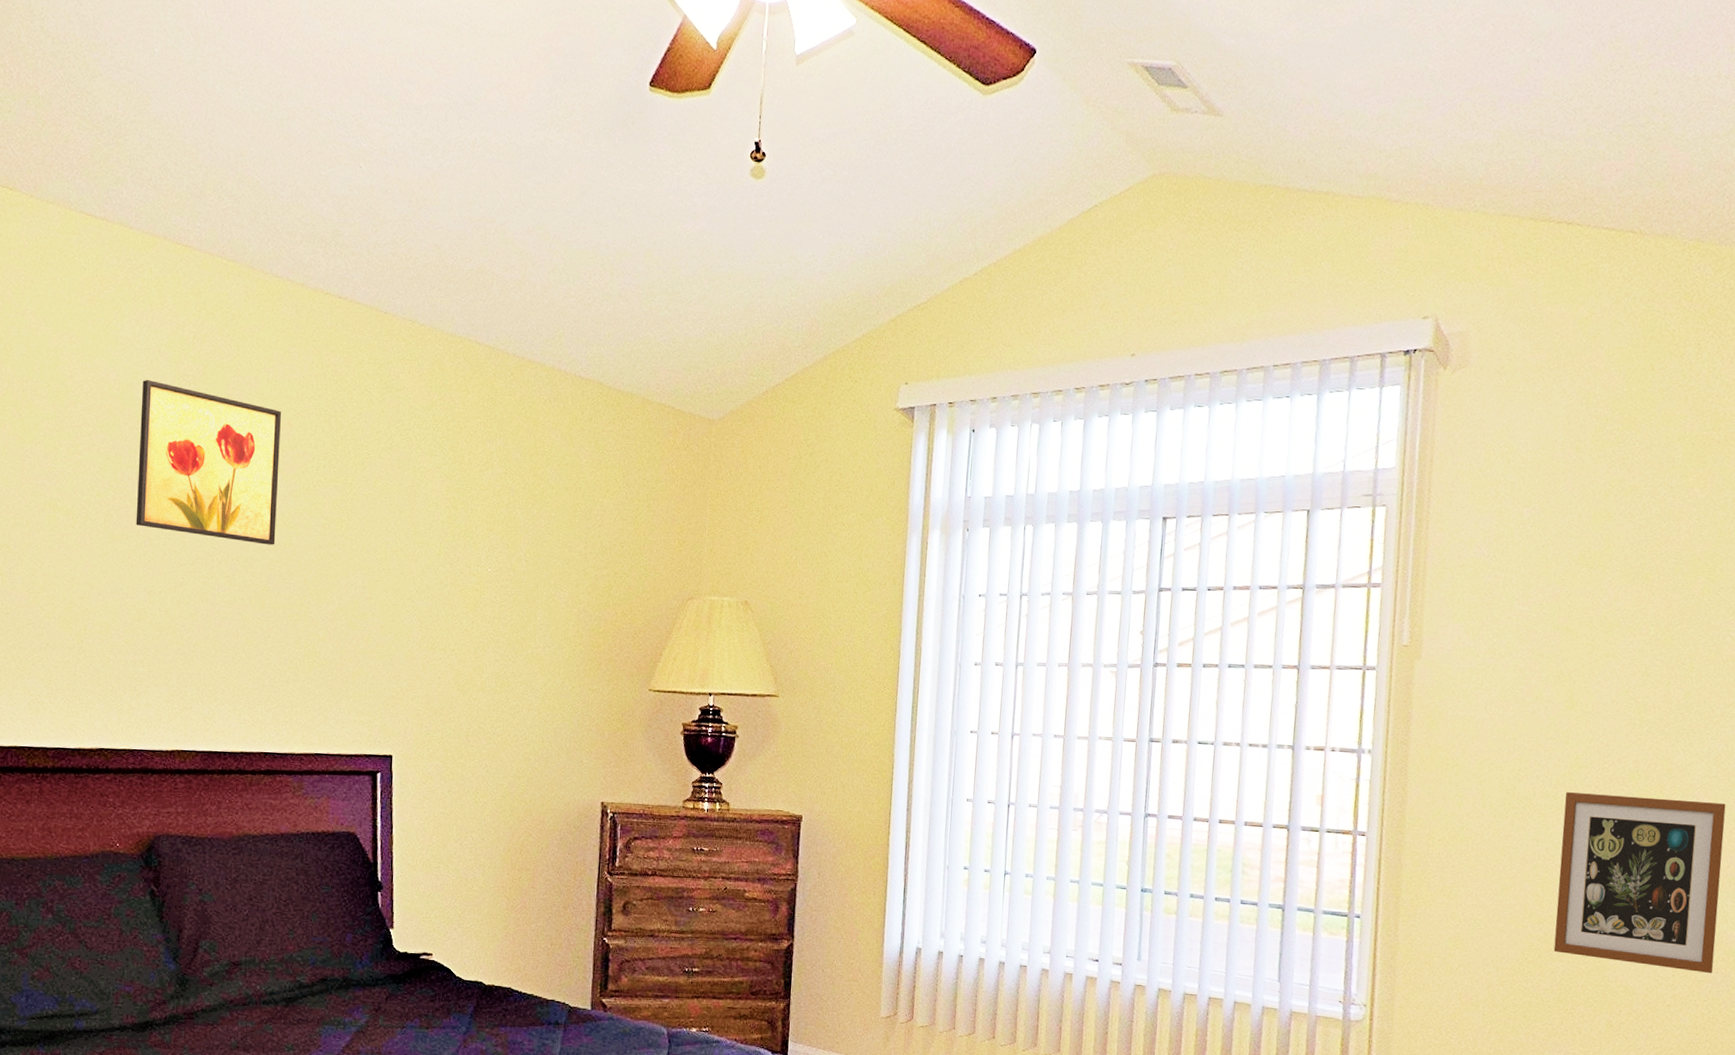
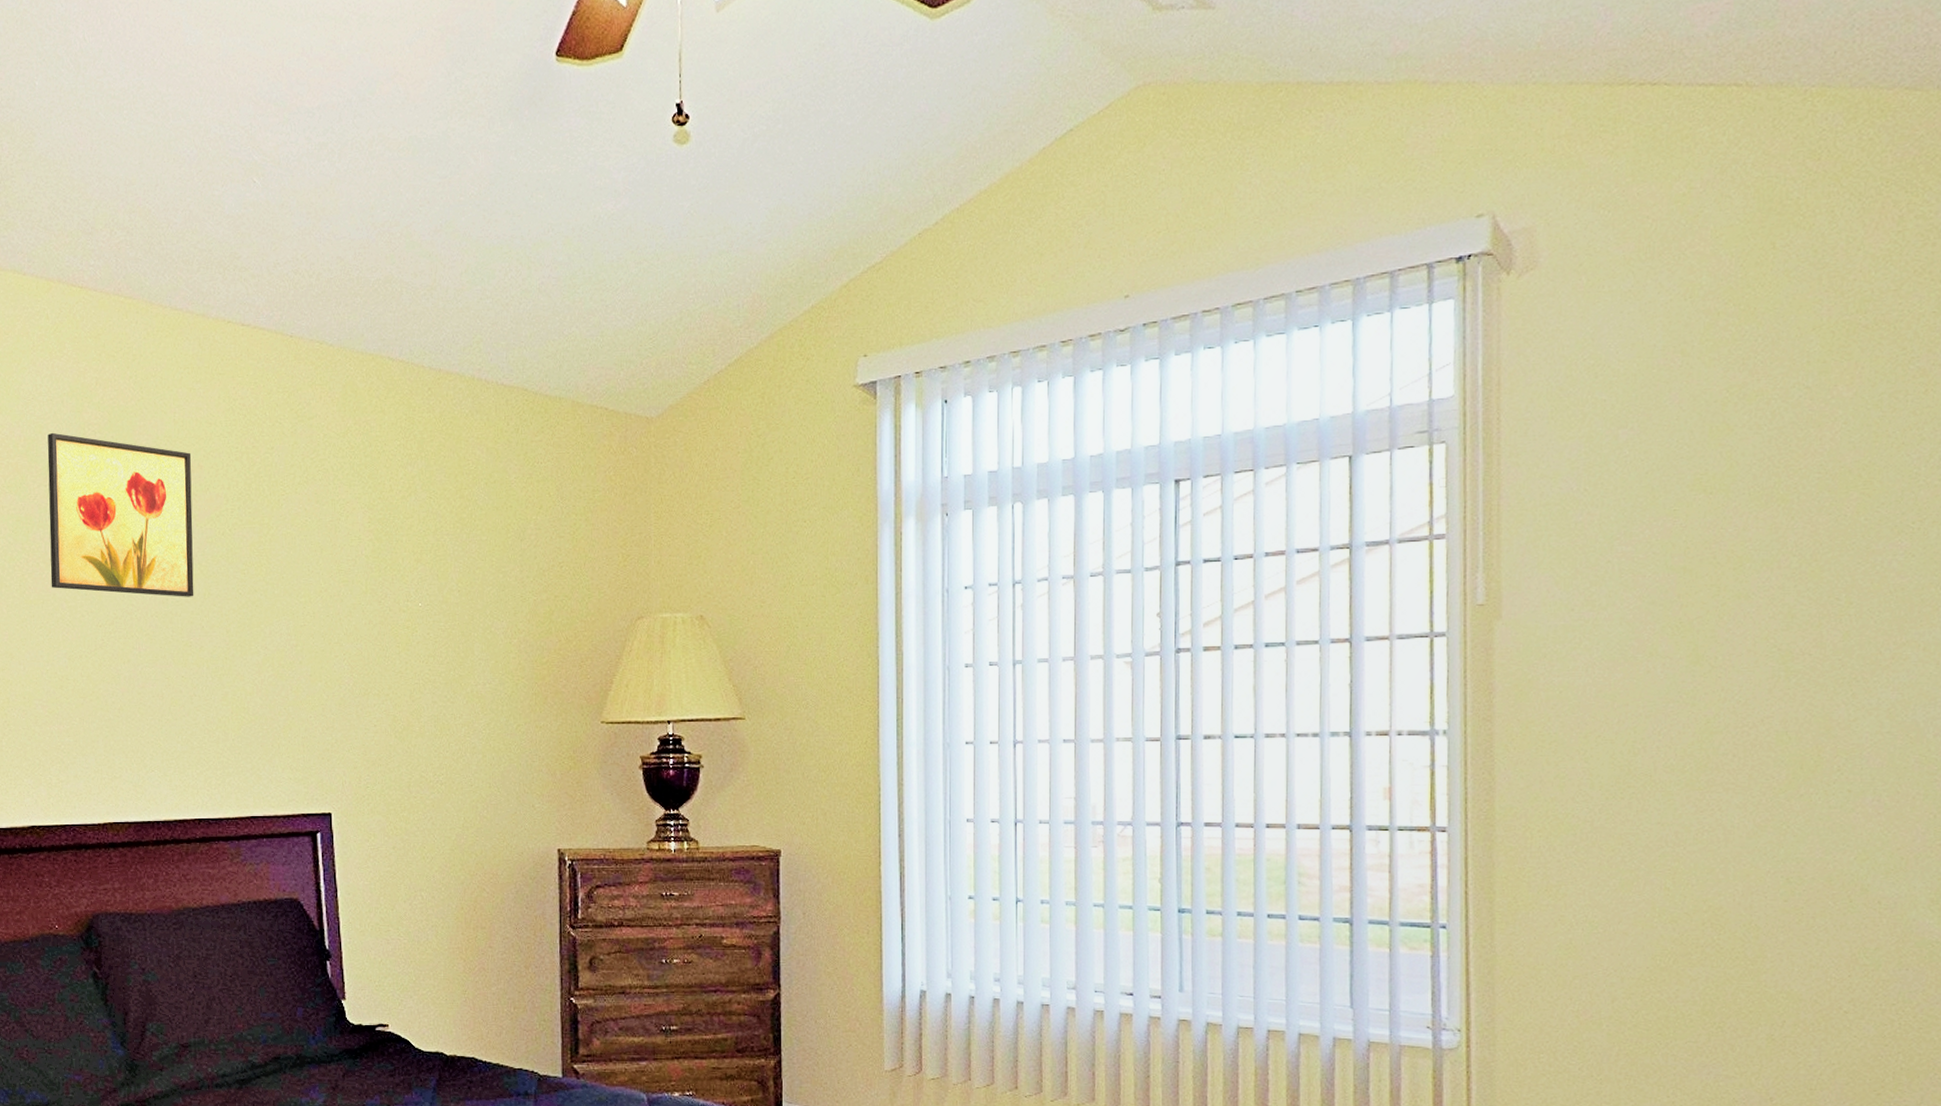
picture frame: present [1553,792,1726,974] -> none [1692,763,1906,972]

